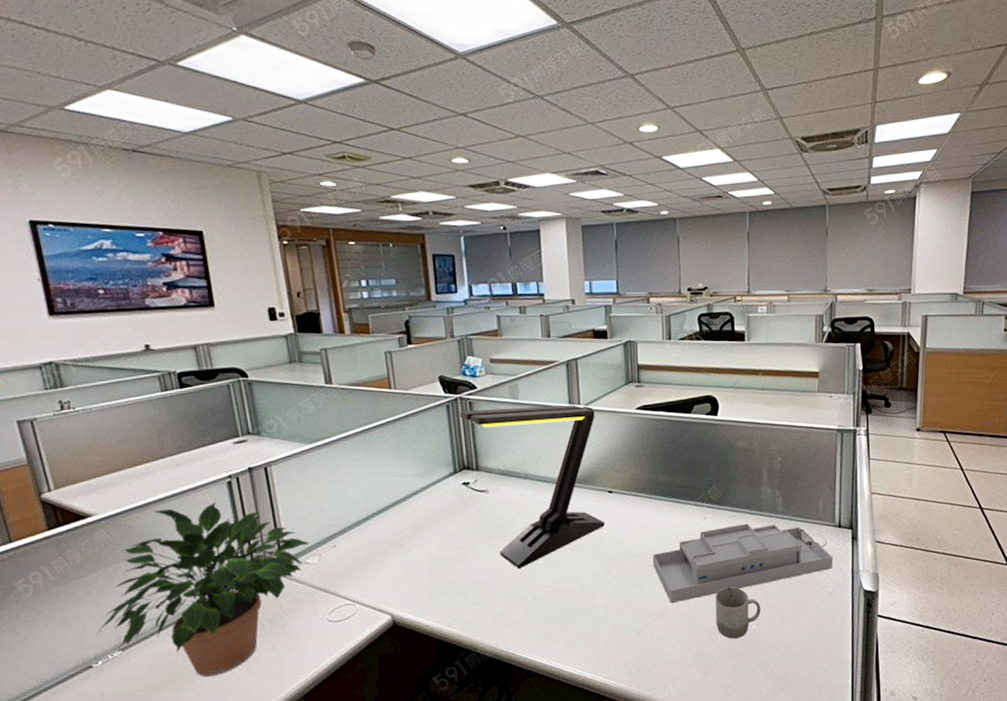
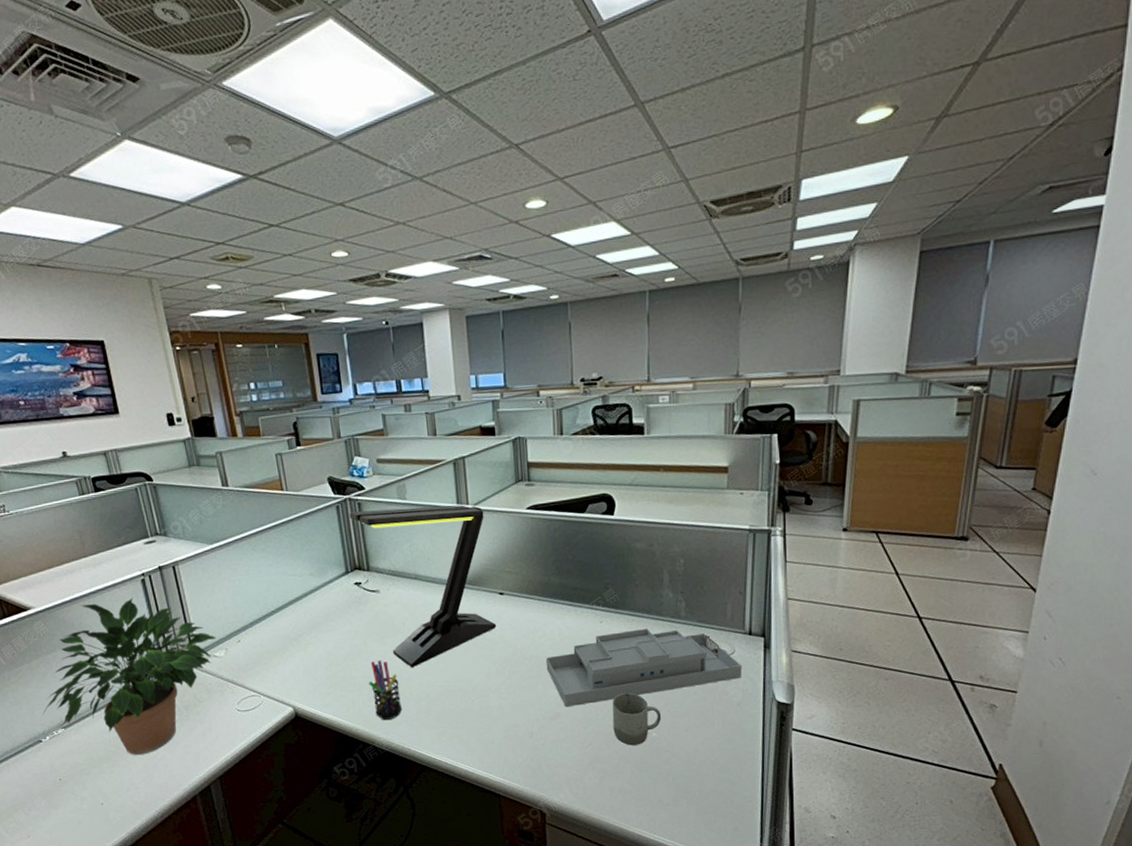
pen holder: none [473,561,508,625] -> present [369,660,403,721]

